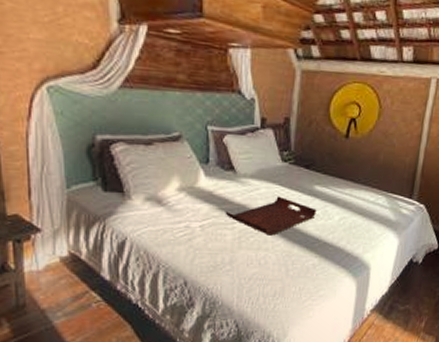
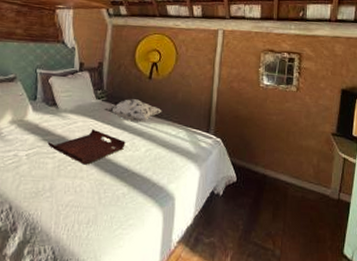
decorative pillow: none [291,161,360,188] -> present [104,99,162,122]

